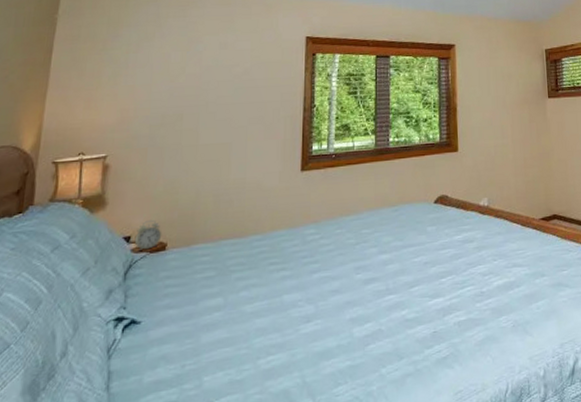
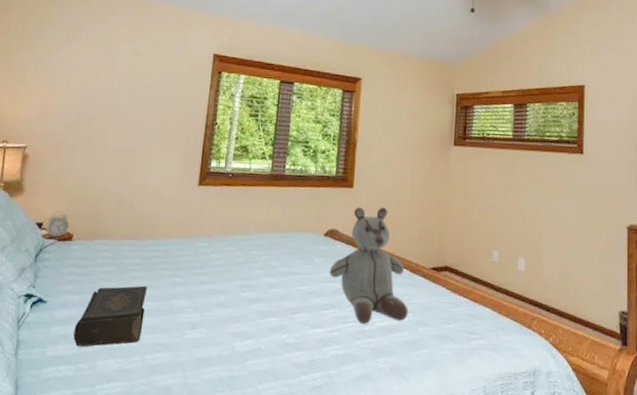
book: none [174,285,254,366] -> present [73,285,147,347]
stuffed bear: none [442,166,524,286] -> present [329,207,409,325]

